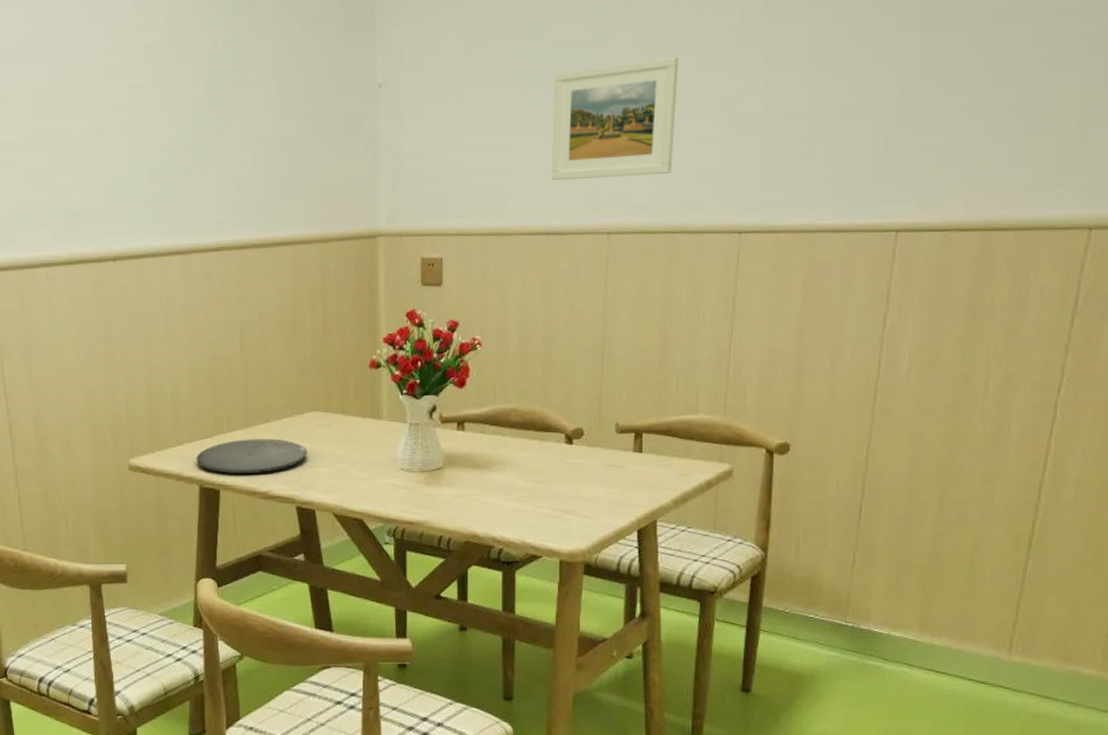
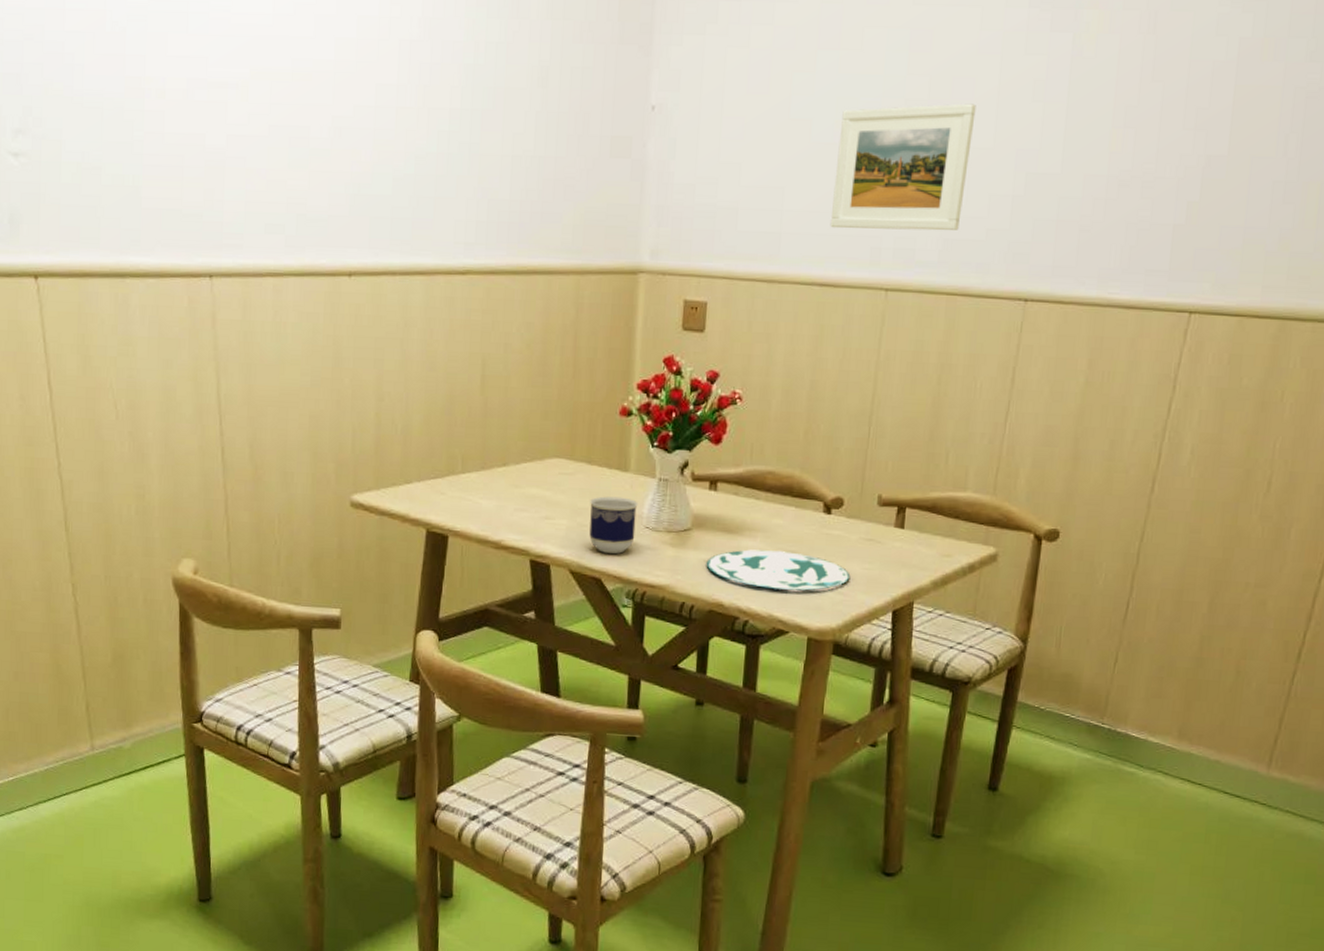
plate: present [196,439,307,474] -> none [425,482,546,521]
cup: none [348,443,393,495] -> present [589,496,638,554]
plate: none [459,482,595,517] -> present [706,549,851,591]

